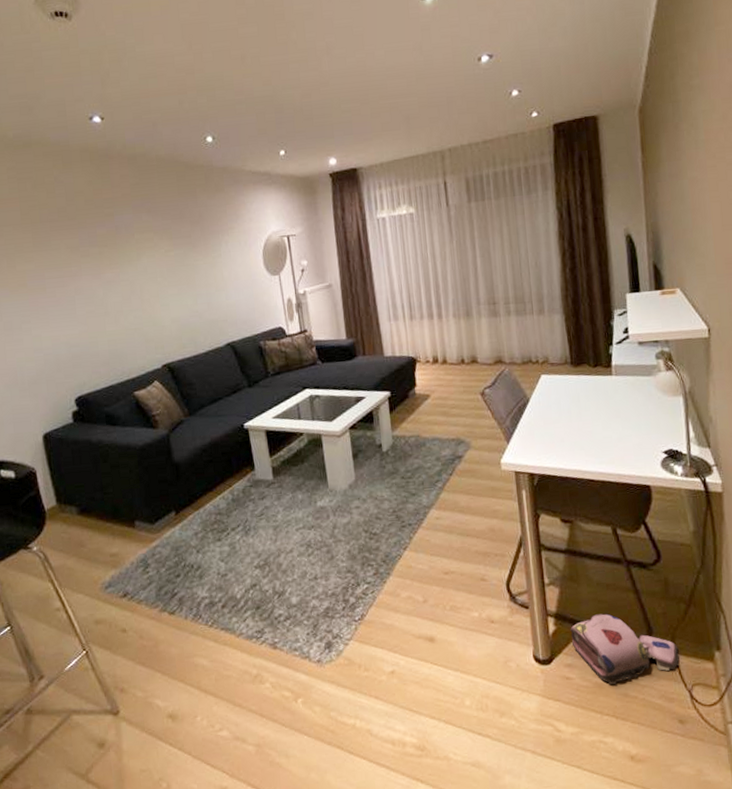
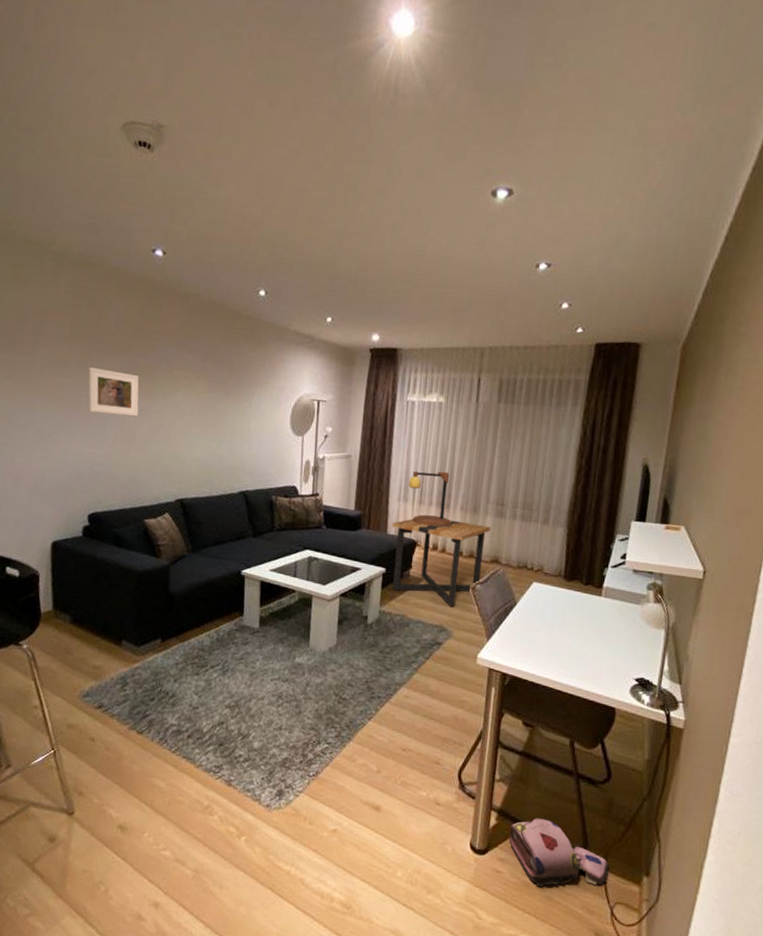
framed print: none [47,246,107,294] -> present [88,367,139,417]
side table: none [387,328,488,418] -> present [392,519,491,607]
table lamp: none [395,281,447,341] -> present [408,471,452,527]

